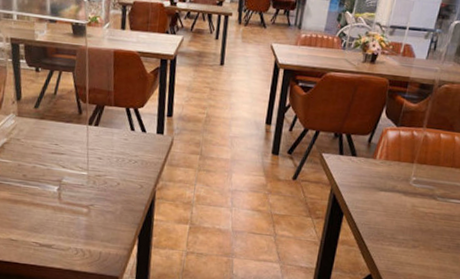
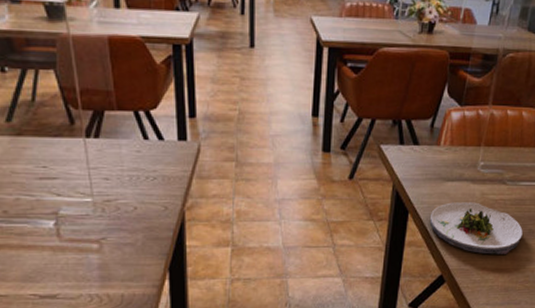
salad plate: none [362,210,451,264] -> present [430,202,523,255]

